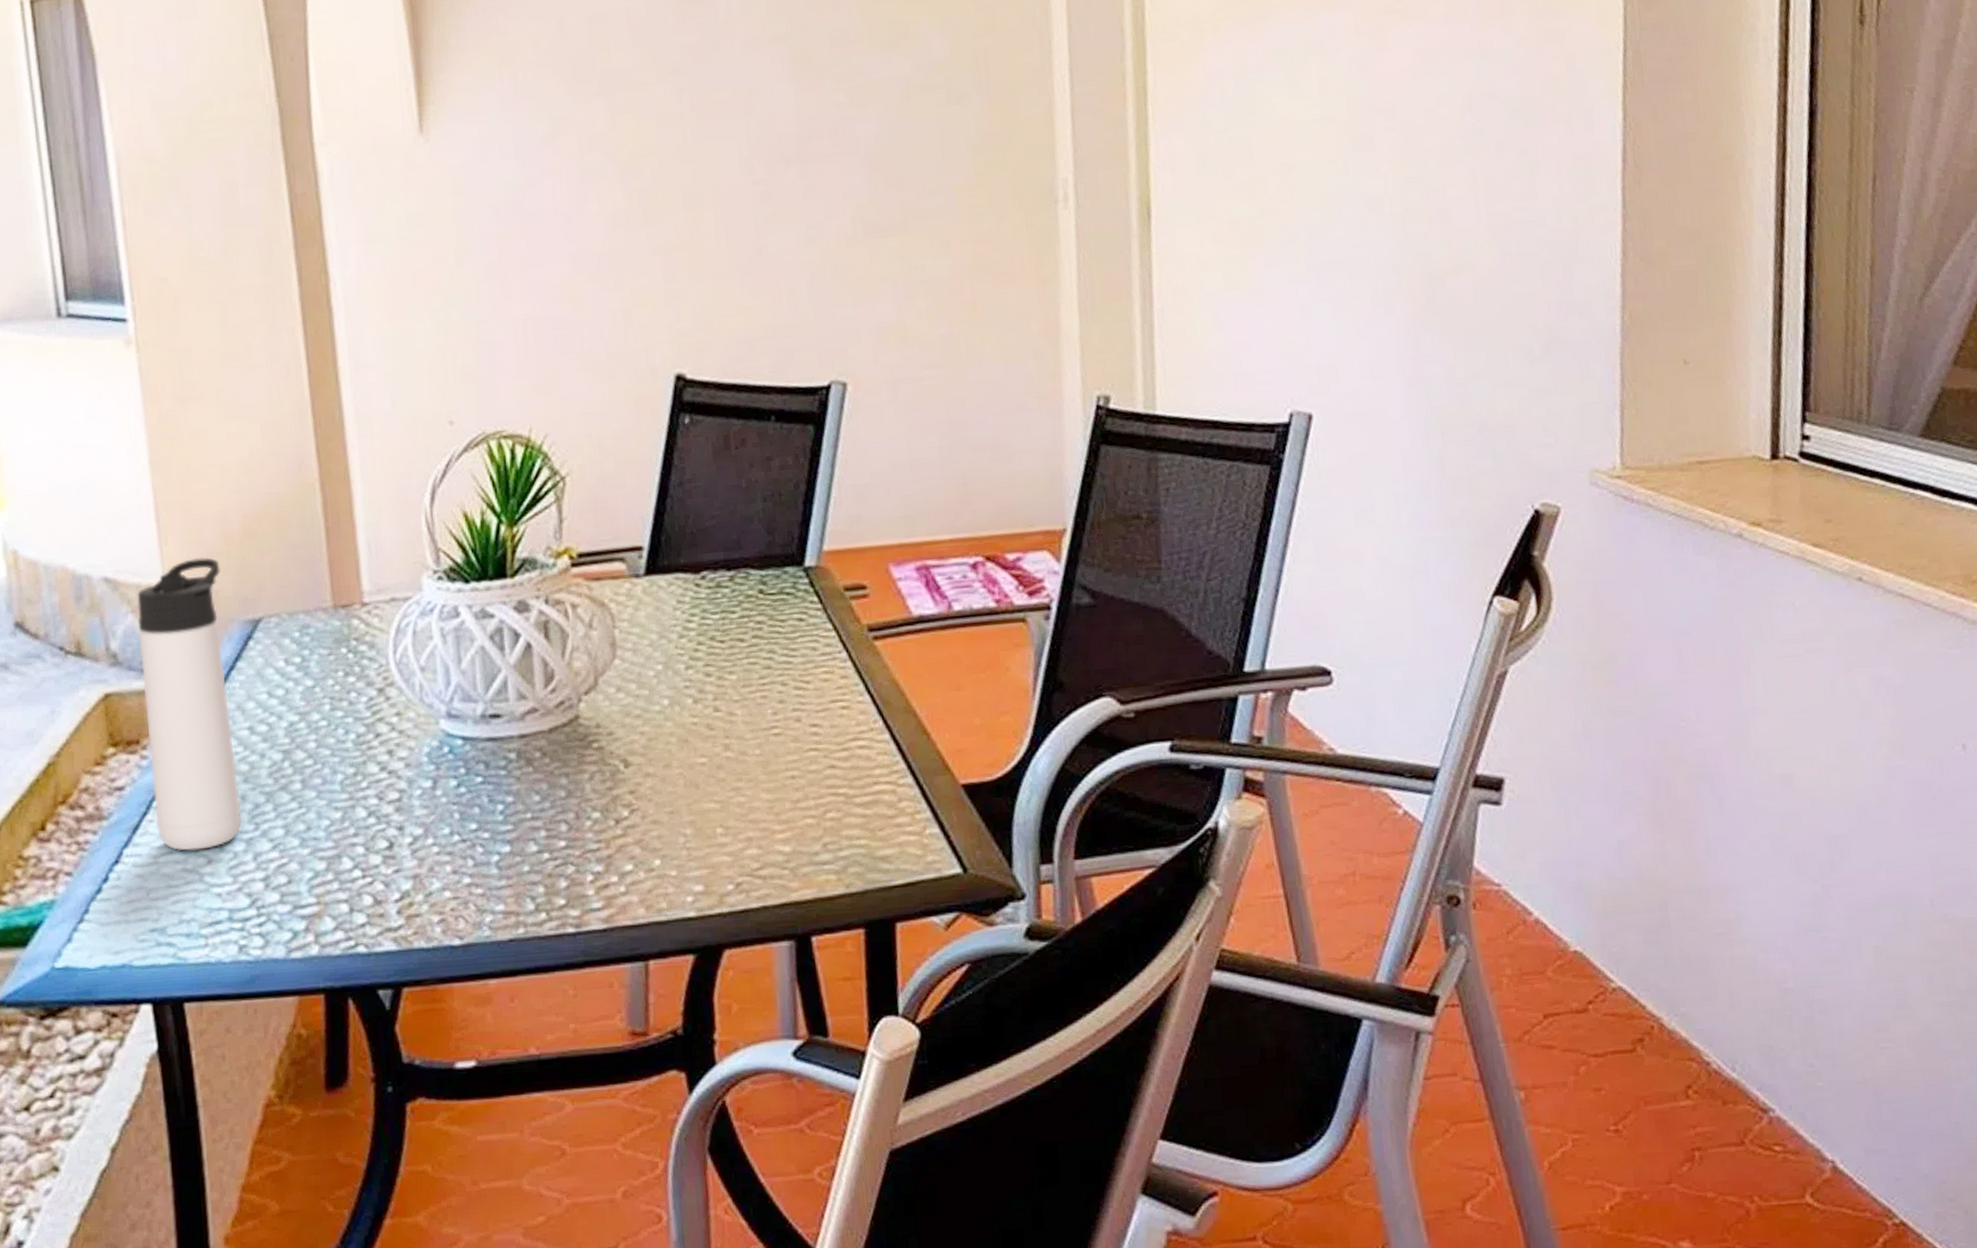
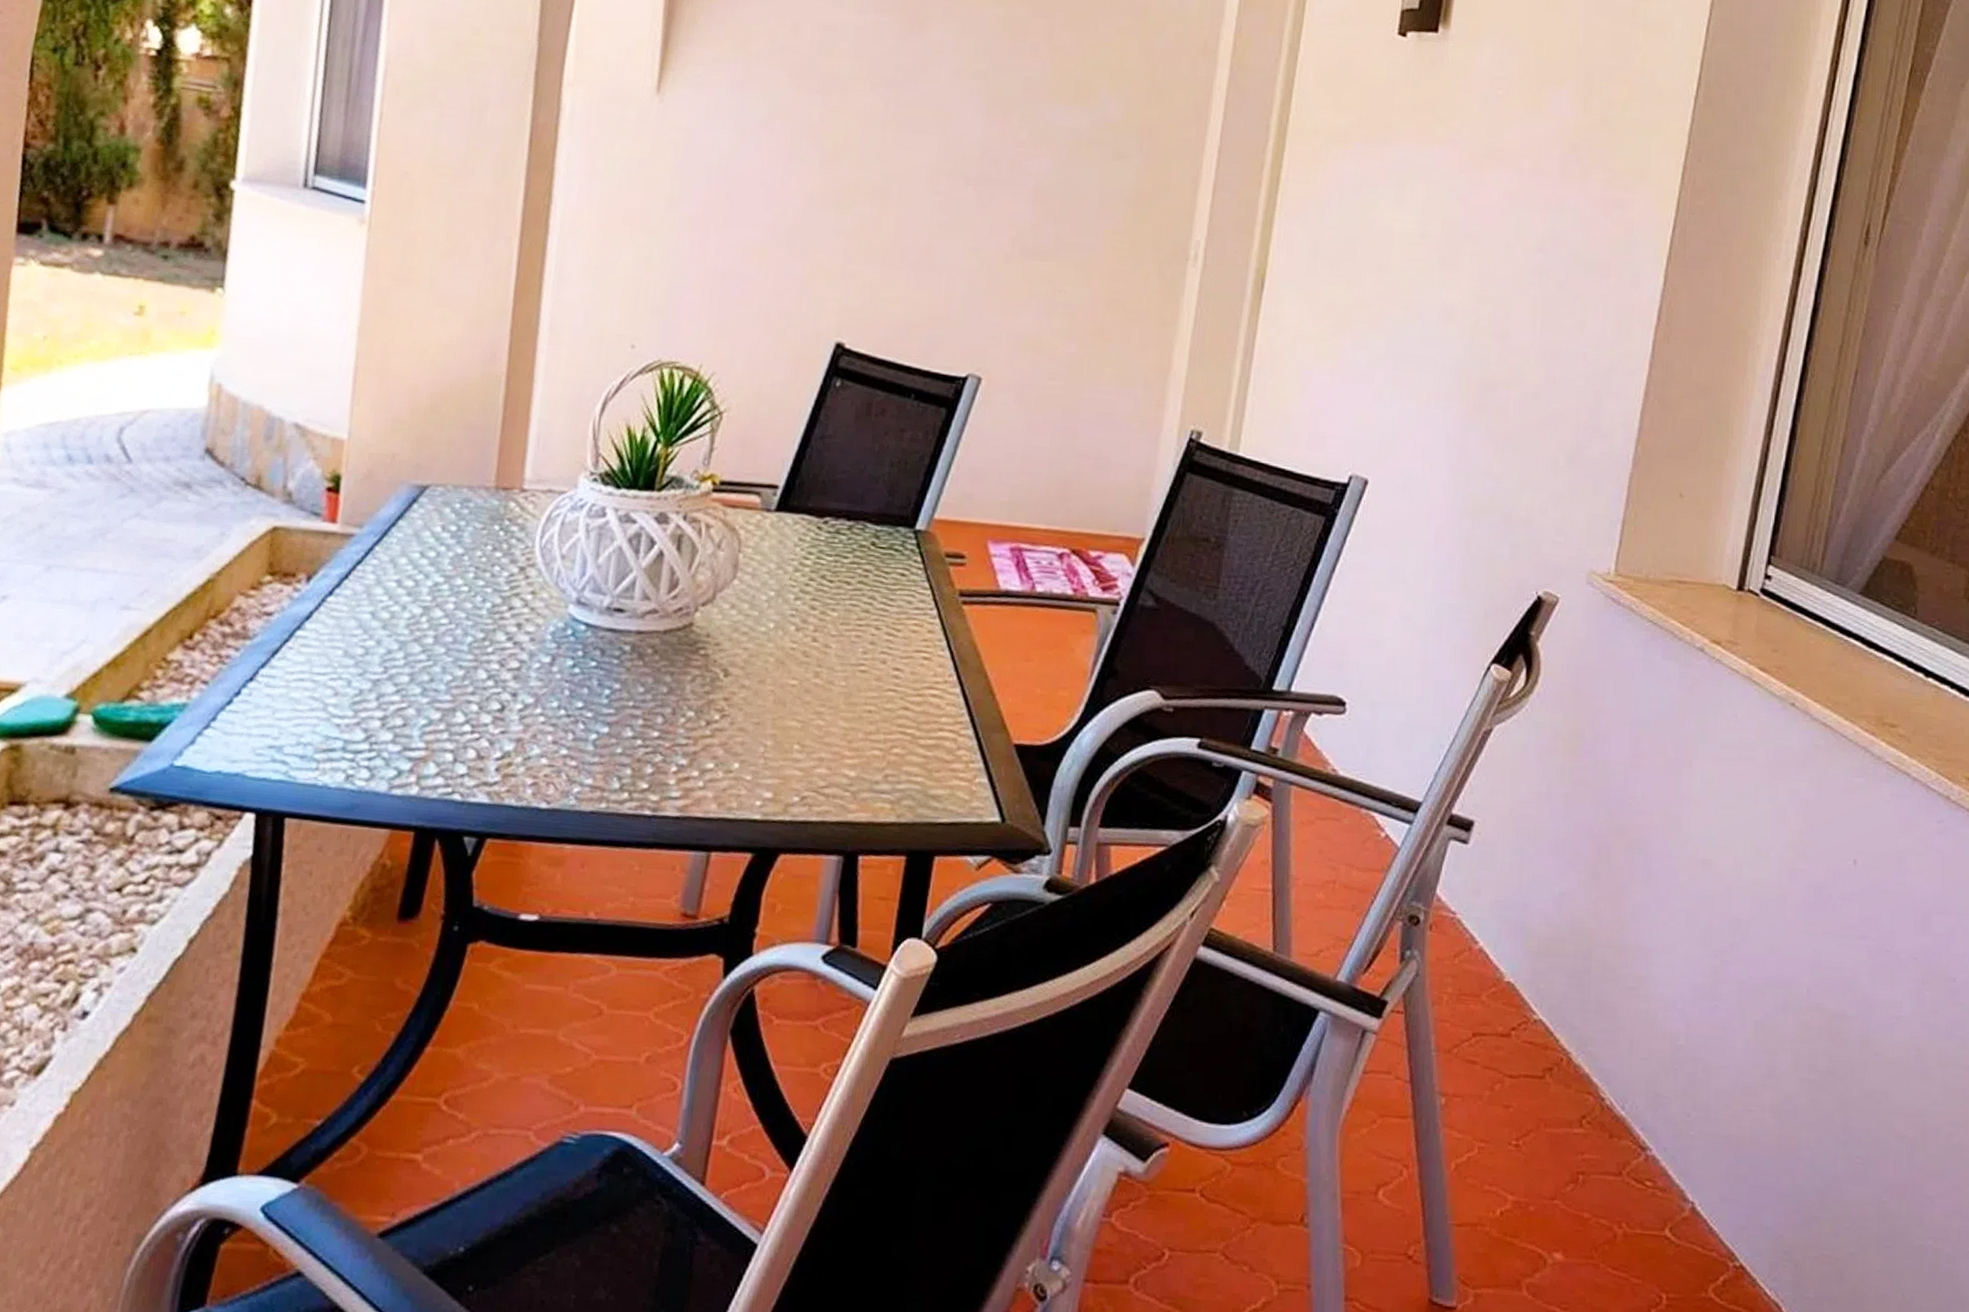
thermos bottle: present [137,557,242,851] -> none [294,421,402,682]

